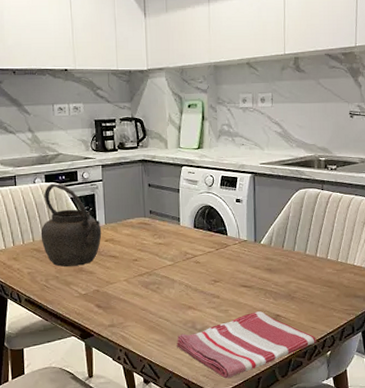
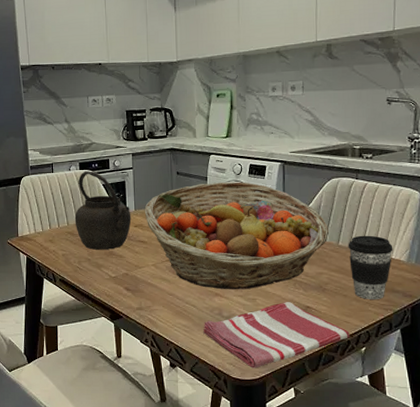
fruit basket: none [115,193,298,302] -> present [144,181,330,290]
coffee cup: none [314,244,355,305] -> present [348,235,393,299]

